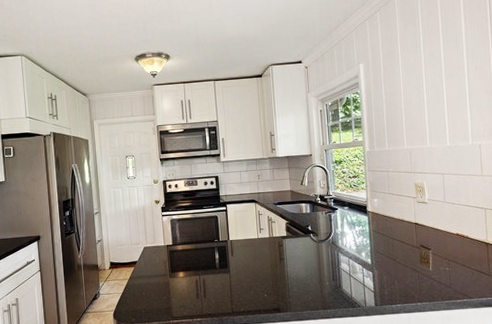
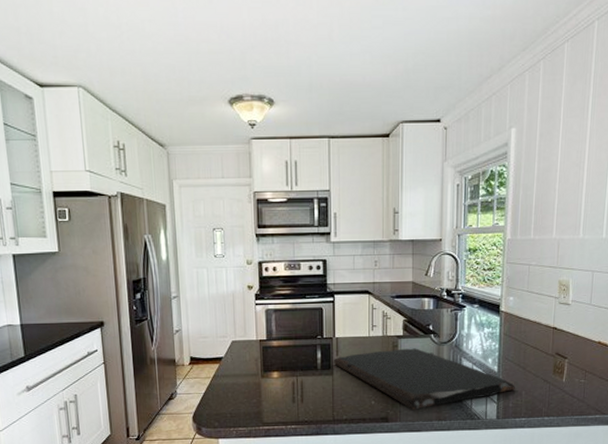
cutting board: none [229,246,389,301] -> present [333,348,516,410]

